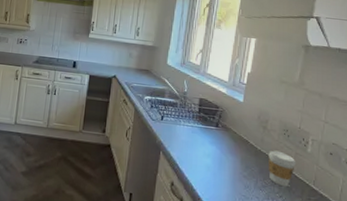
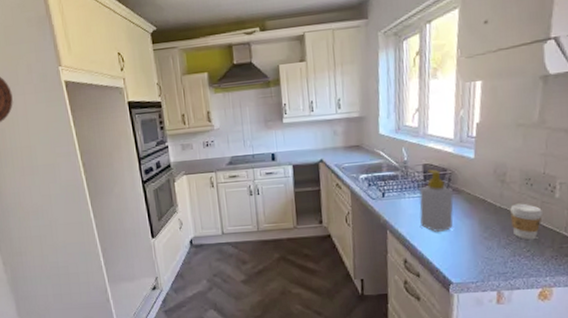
soap bottle: none [190,103,222,163] -> present [419,169,454,232]

